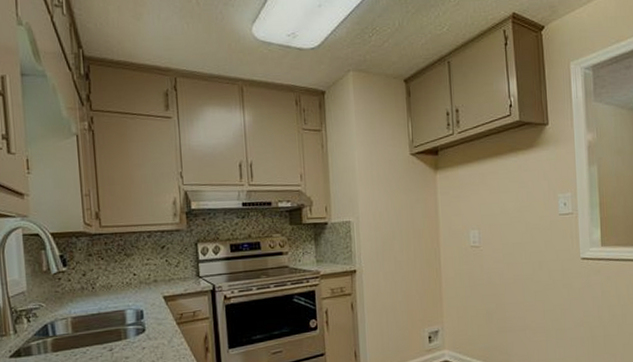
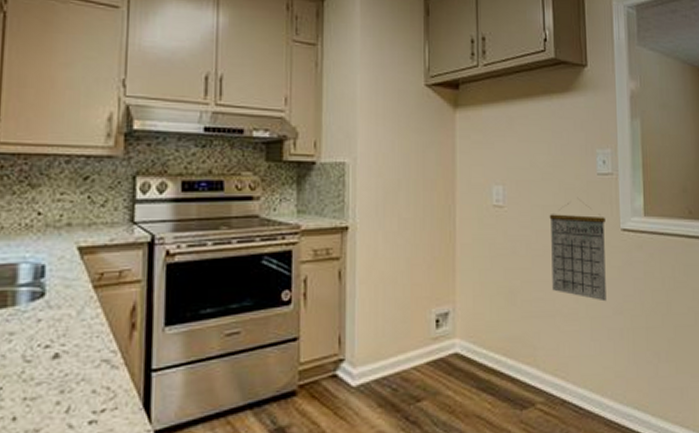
calendar: none [518,237,569,317] -> present [549,200,606,302]

